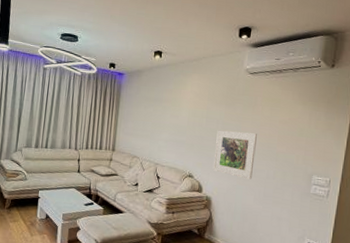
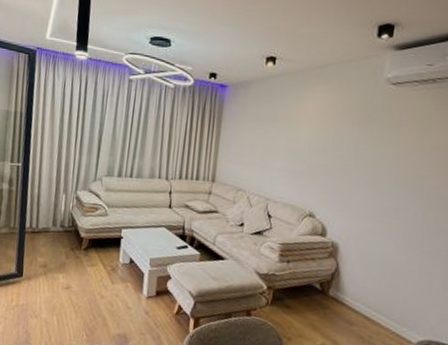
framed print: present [212,130,257,180] -> none [340,157,401,222]

